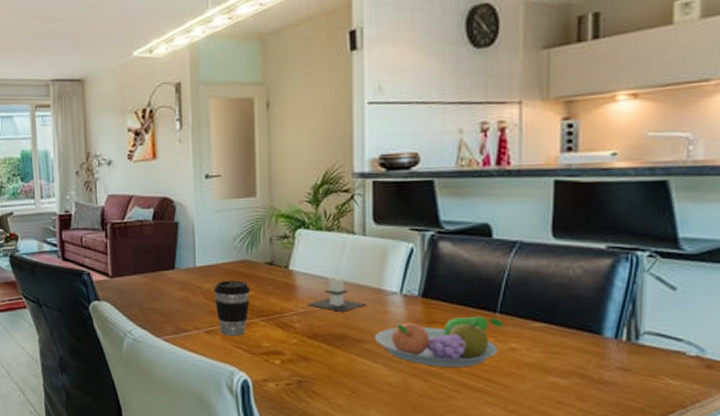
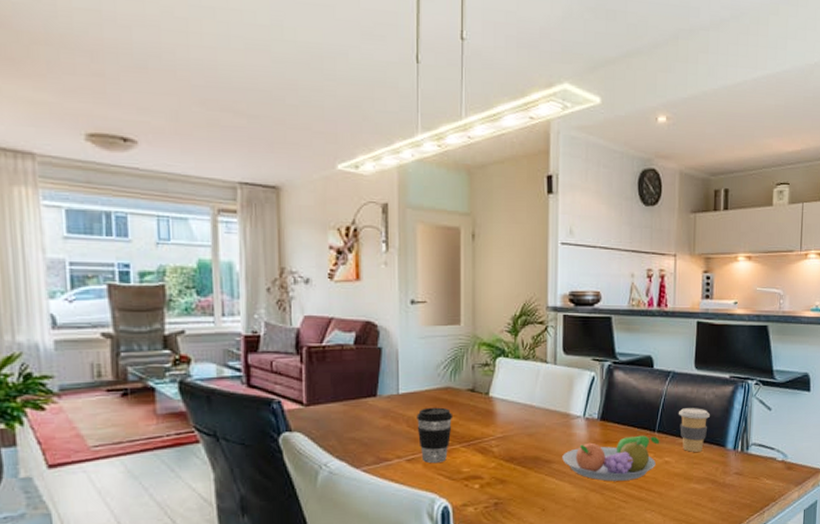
candle: present [307,277,365,312] -> none [504,403,555,435]
coffee cup: none [530,285,576,339] -> present [679,408,710,452]

